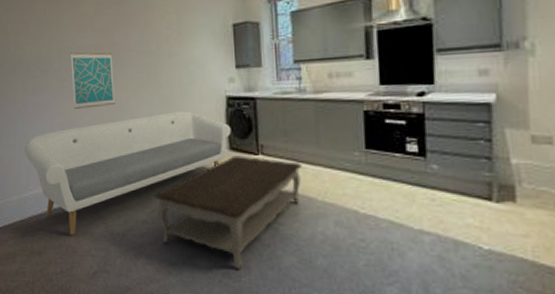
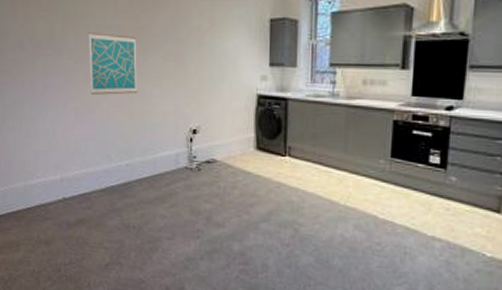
sofa: present [24,111,231,236] -> none [31,106,260,227]
coffee table: present [154,155,302,270] -> none [174,155,328,267]

